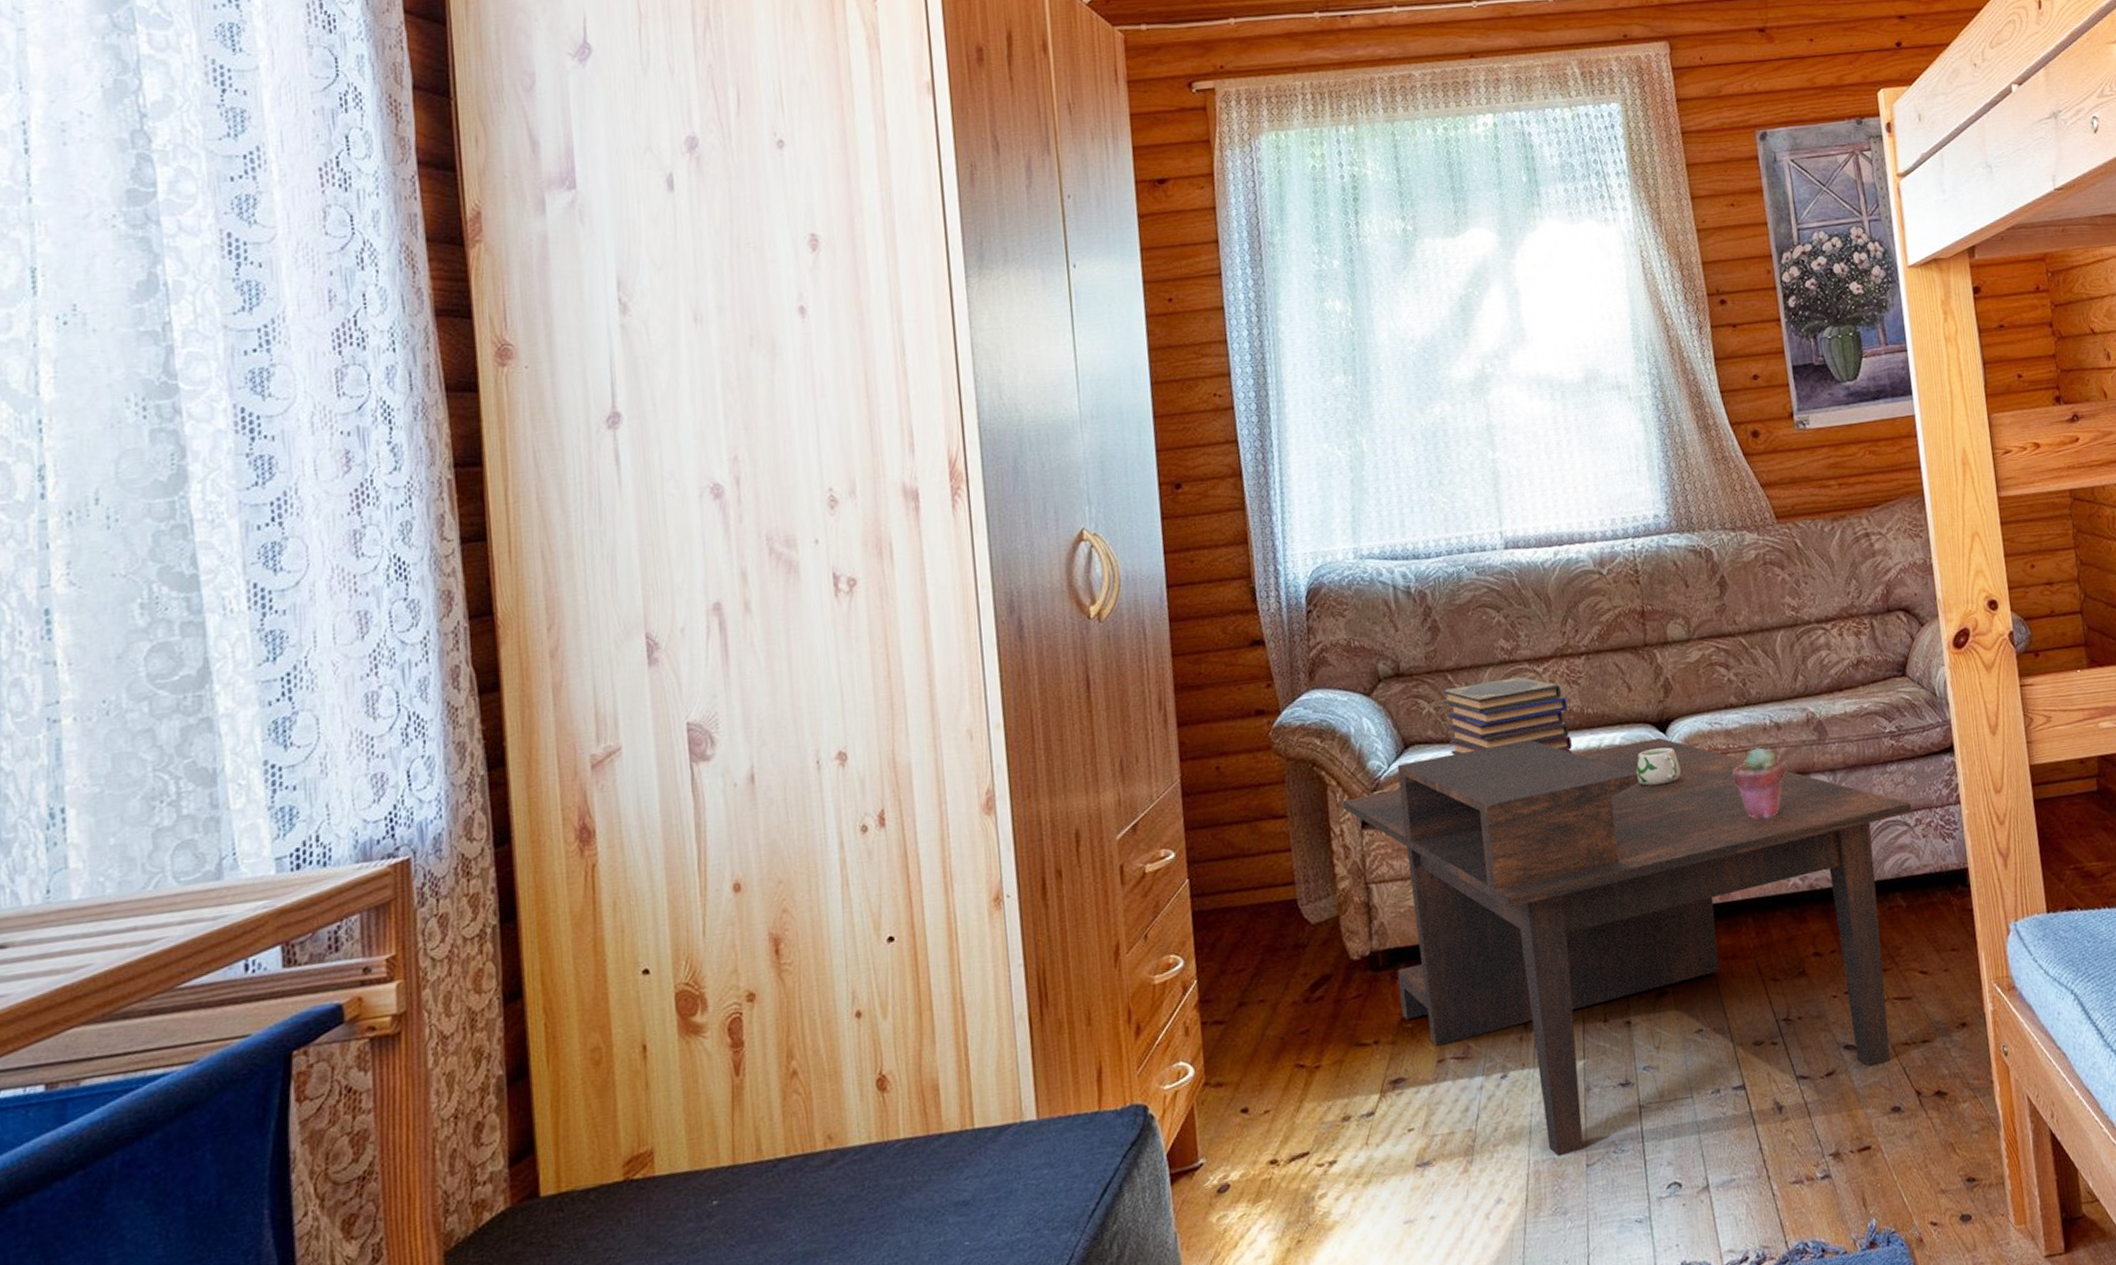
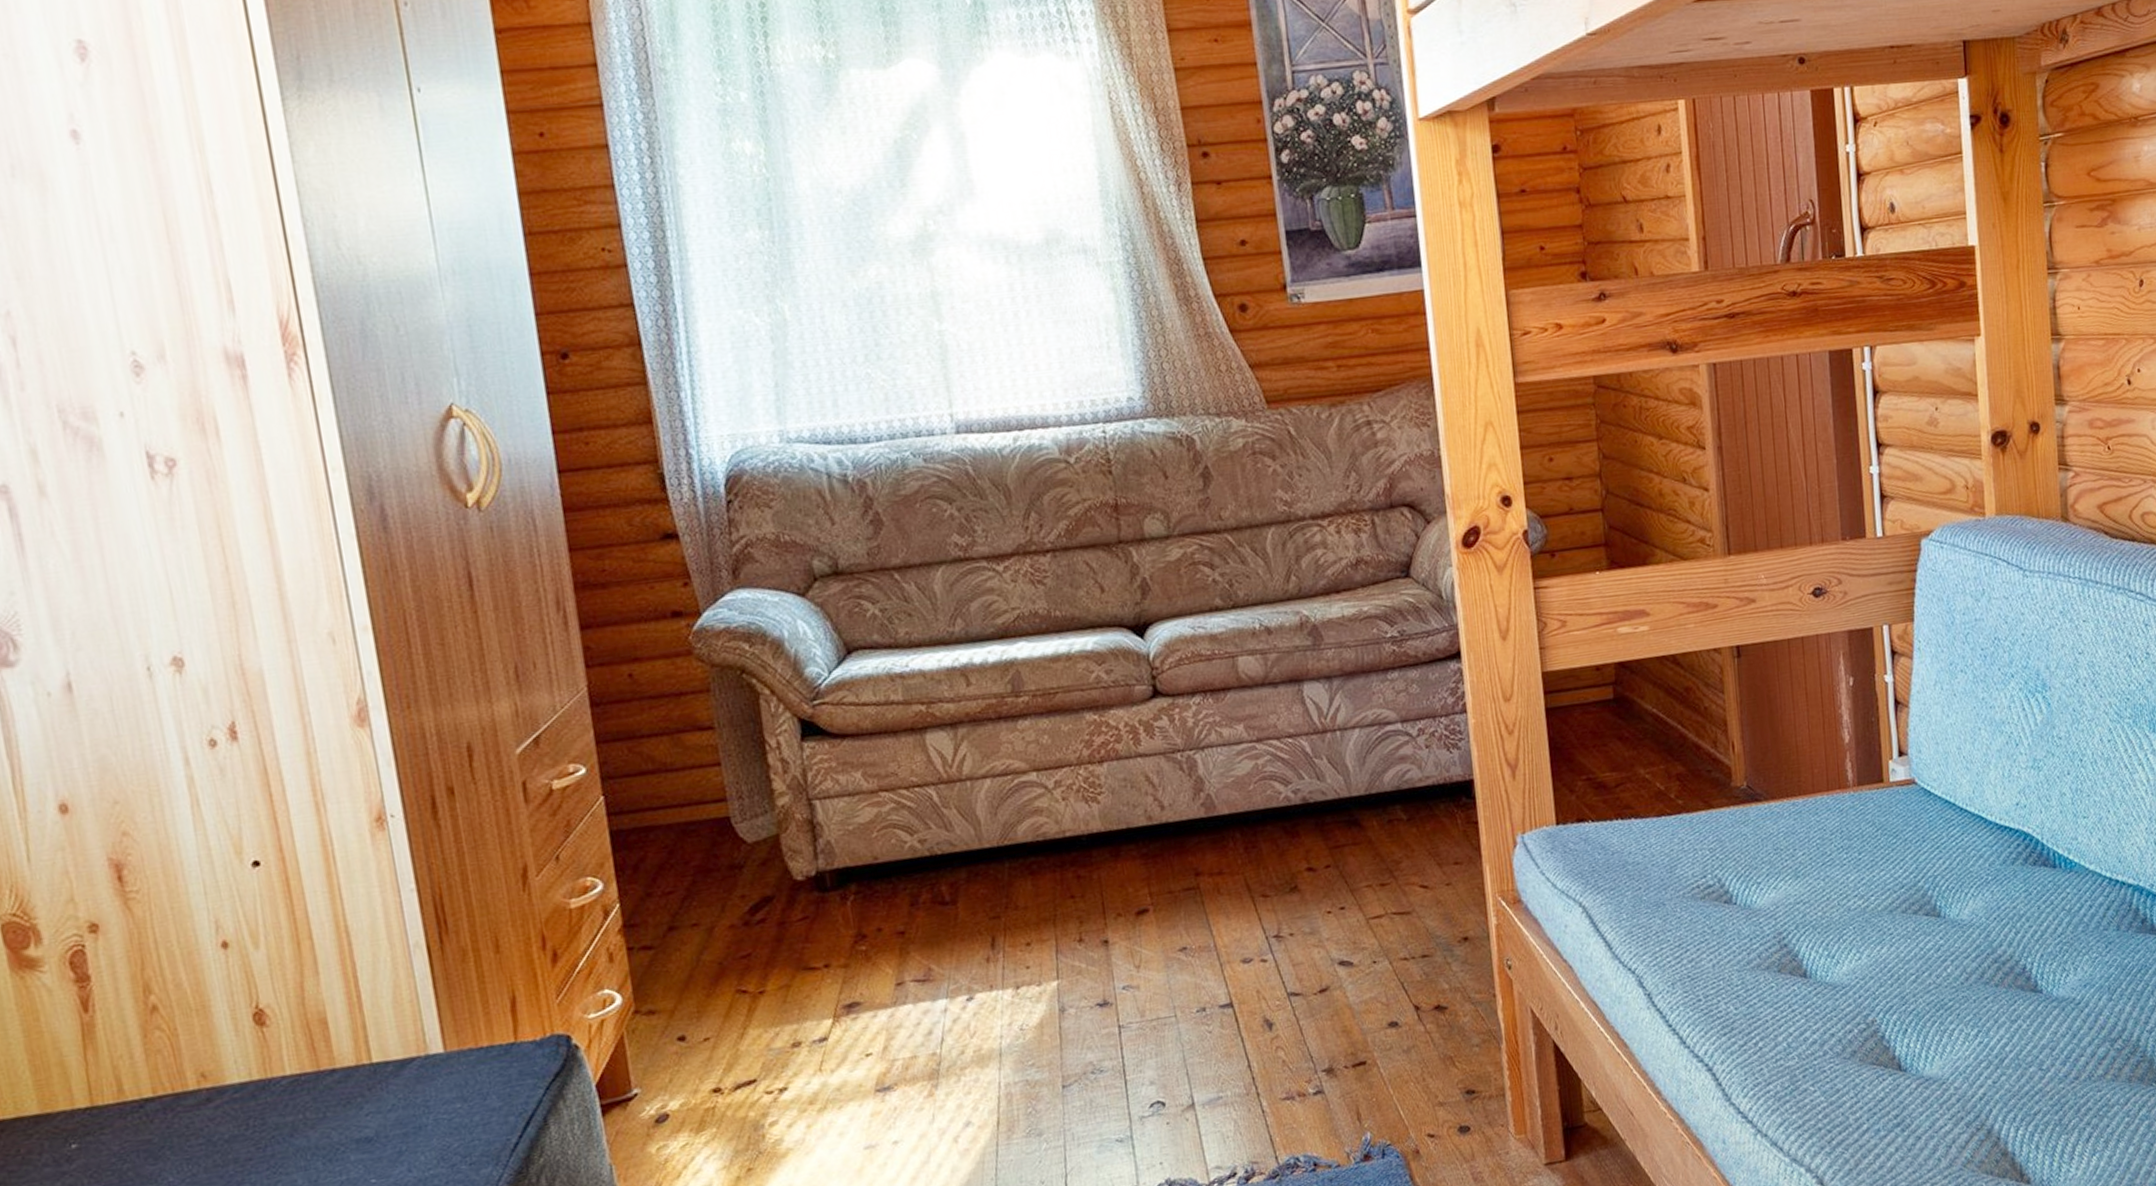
coffee table: present [1342,738,1913,1157] -> none [777,643,1415,1078]
book stack: present [1442,676,1573,755] -> none [888,575,1039,662]
mug: present [1635,747,1681,786] -> none [1110,653,1161,695]
potted succulent: present [1733,746,1784,819] -> none [1218,652,1276,729]

